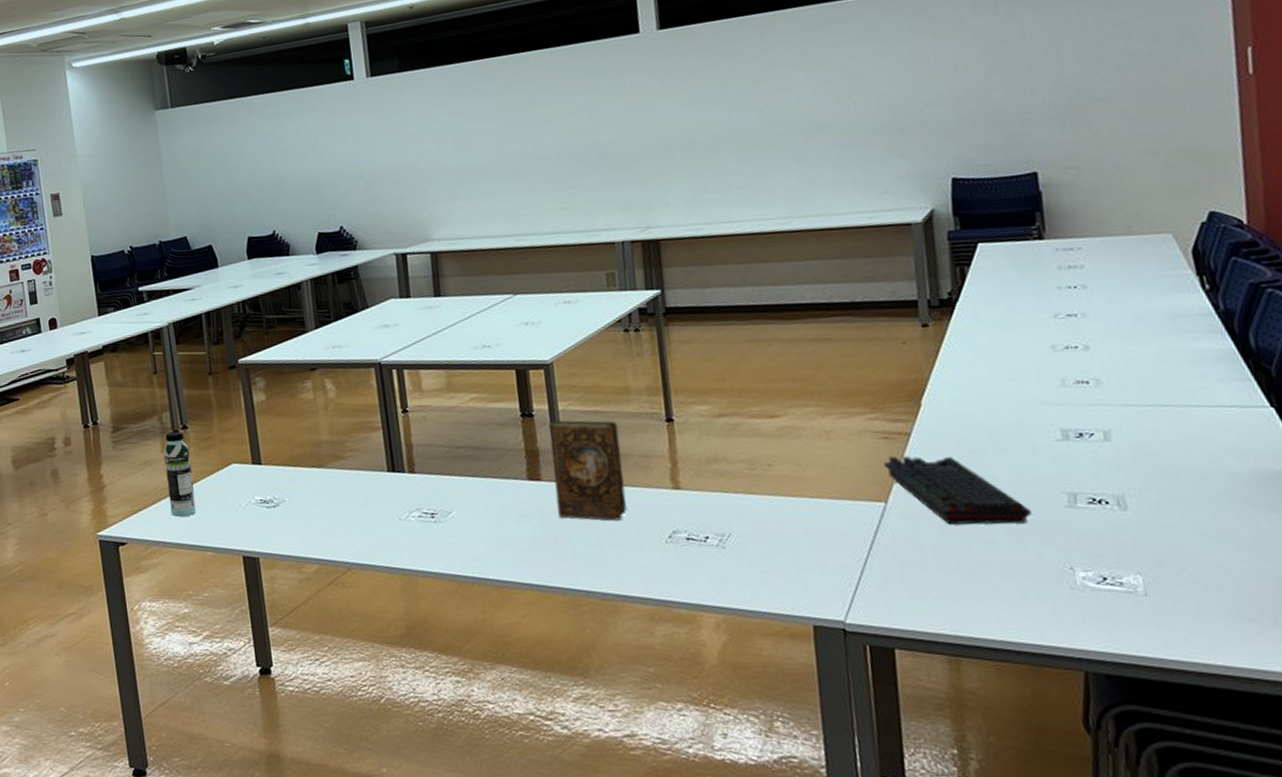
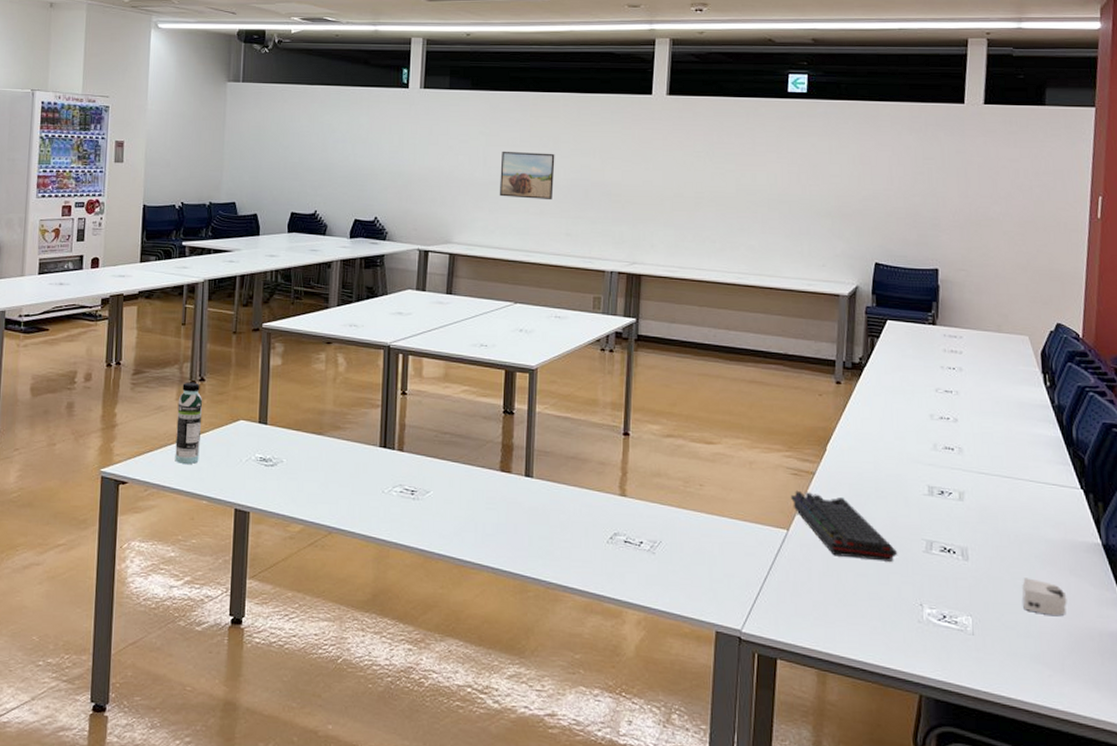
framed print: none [471,121,539,180] -> present [499,151,555,201]
book: present [548,420,627,521] -> none [521,421,583,518]
computer mouse: none [1205,521,1271,563] -> present [1022,578,1067,617]

